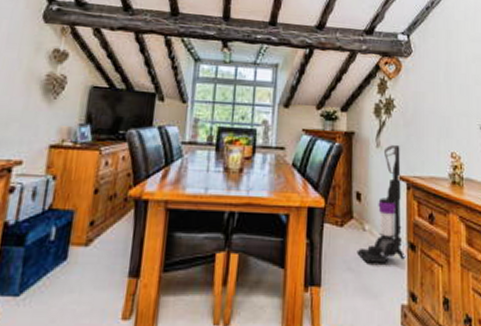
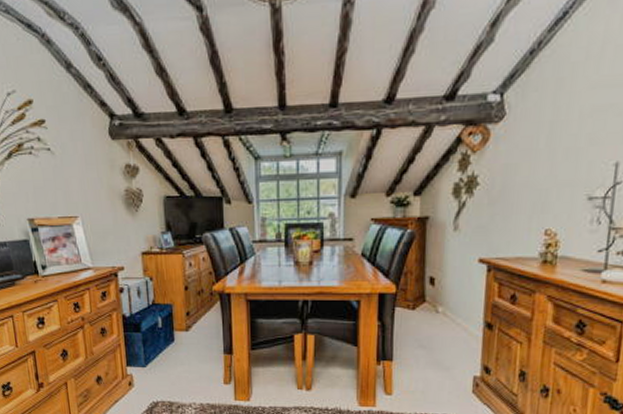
vacuum cleaner: present [357,145,406,264] -> none [429,227,482,342]

